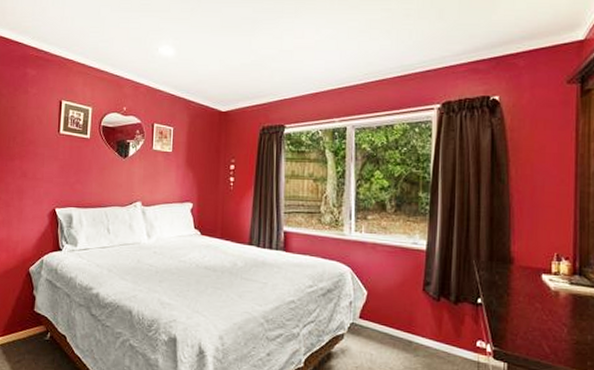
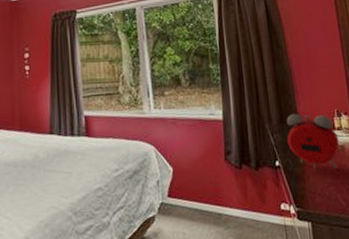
alarm clock: none [494,252,554,314] -> present [286,113,340,169]

